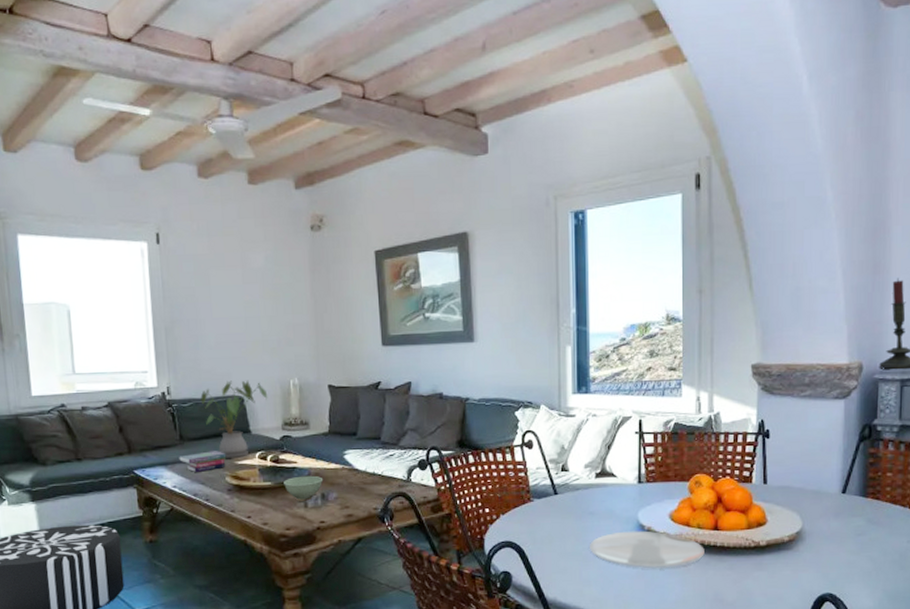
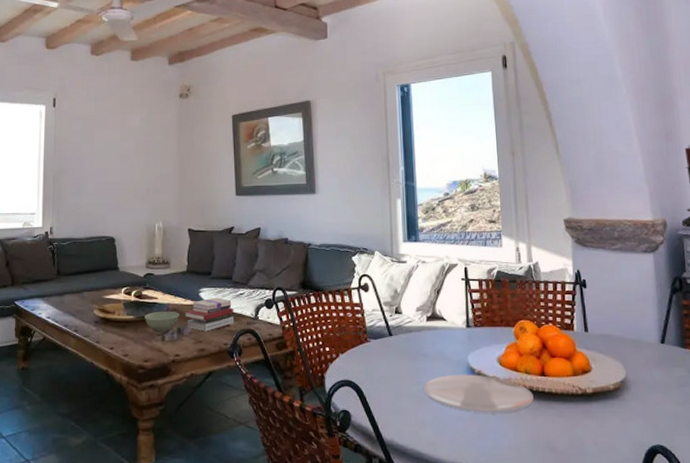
books: present [179,451,227,473] -> none [55,285,96,306]
house plant: present [200,380,268,459] -> none [78,223,136,294]
books: none [328,459,385,497] -> present [185,297,234,332]

